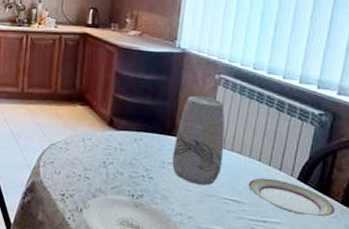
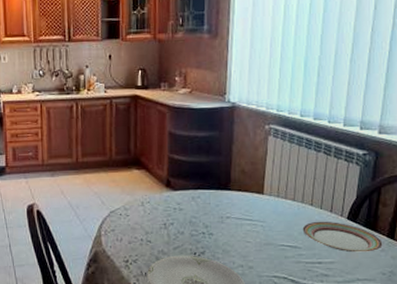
vase: present [172,95,225,185] -> none [230,147,278,235]

